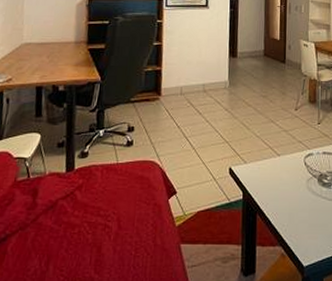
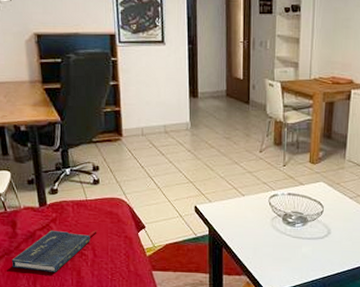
book: none [25,197,125,249] -> present [11,230,97,272]

